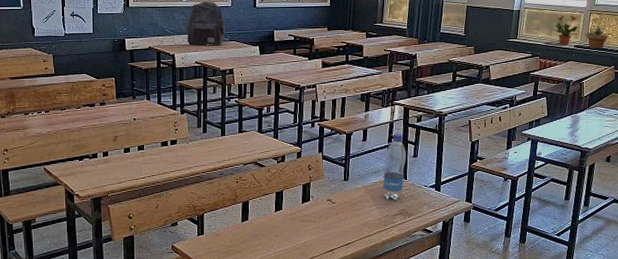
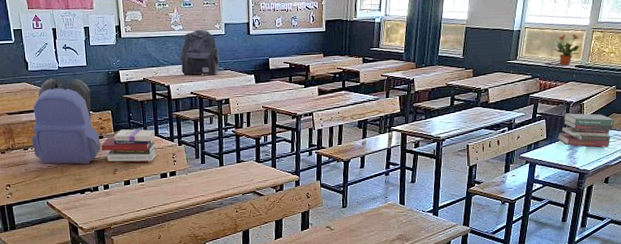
backpack: none [33,44,103,131] -> present [31,78,102,165]
books: none [103,96,159,131] -> present [101,129,157,163]
bottle: present [382,133,406,200] -> none [380,159,404,225]
books: none [559,92,615,127] -> present [558,113,615,148]
potted plant: present [585,25,611,49] -> none [587,43,613,69]

